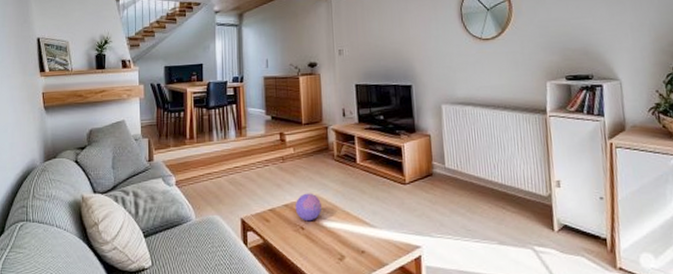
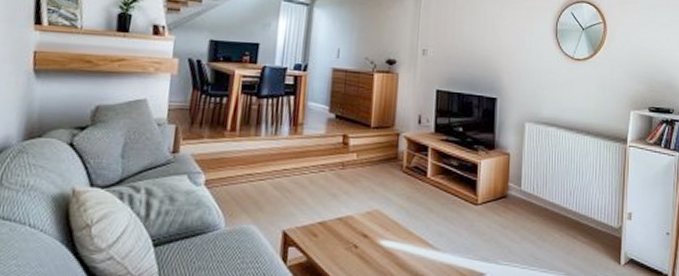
decorative ball: present [295,193,321,222] -> none [349,206,381,239]

